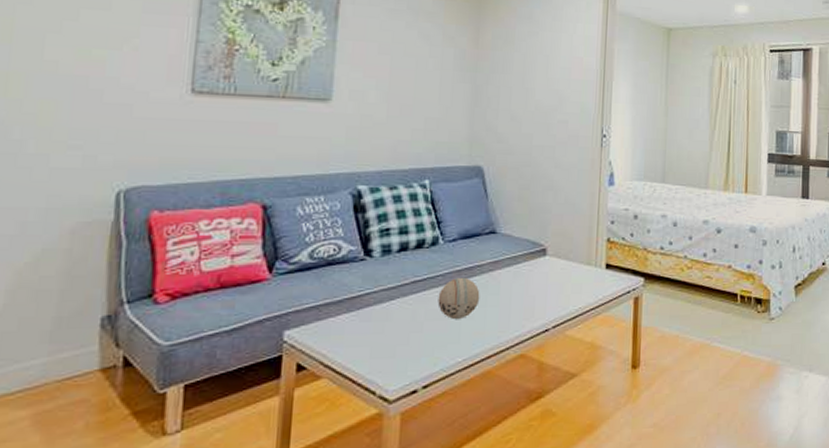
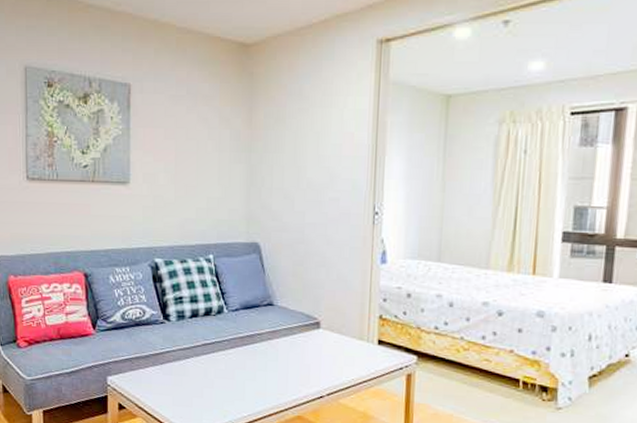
decorative ball: present [437,277,480,319] -> none [225,343,261,380]

